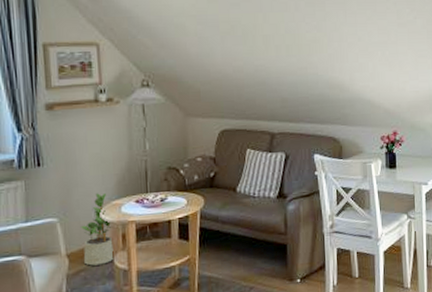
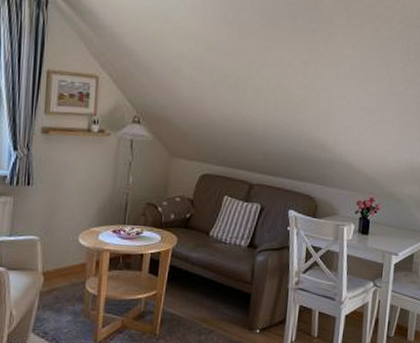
potted plant: present [81,192,114,266] -> none [57,218,87,287]

